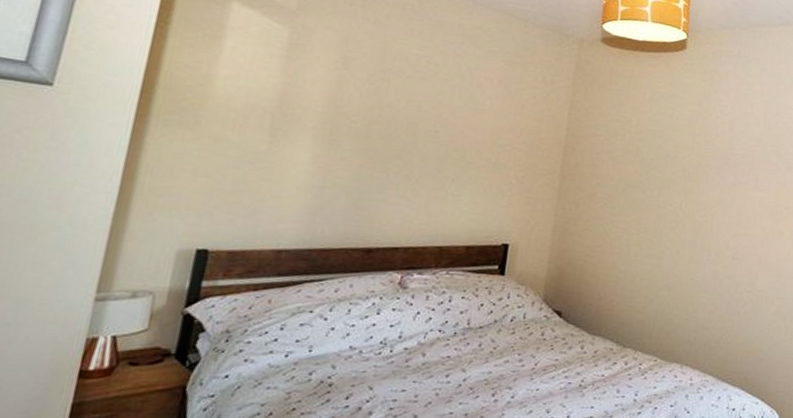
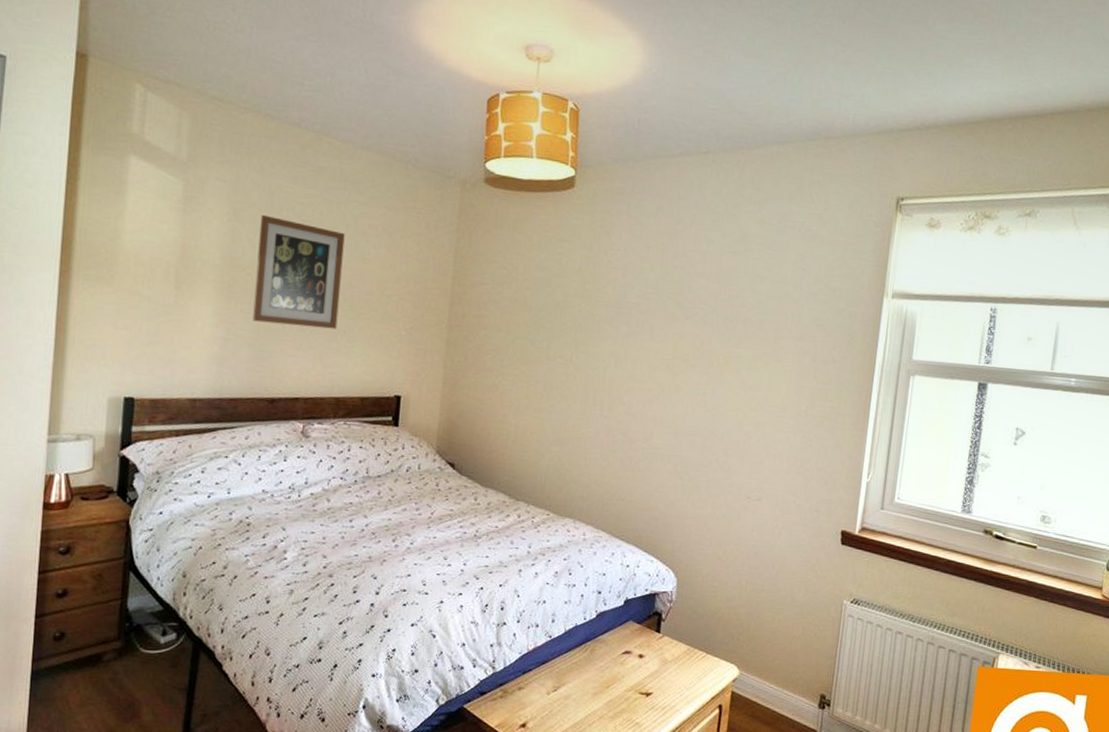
wall art: none [353,64,460,178] -> present [252,214,345,330]

